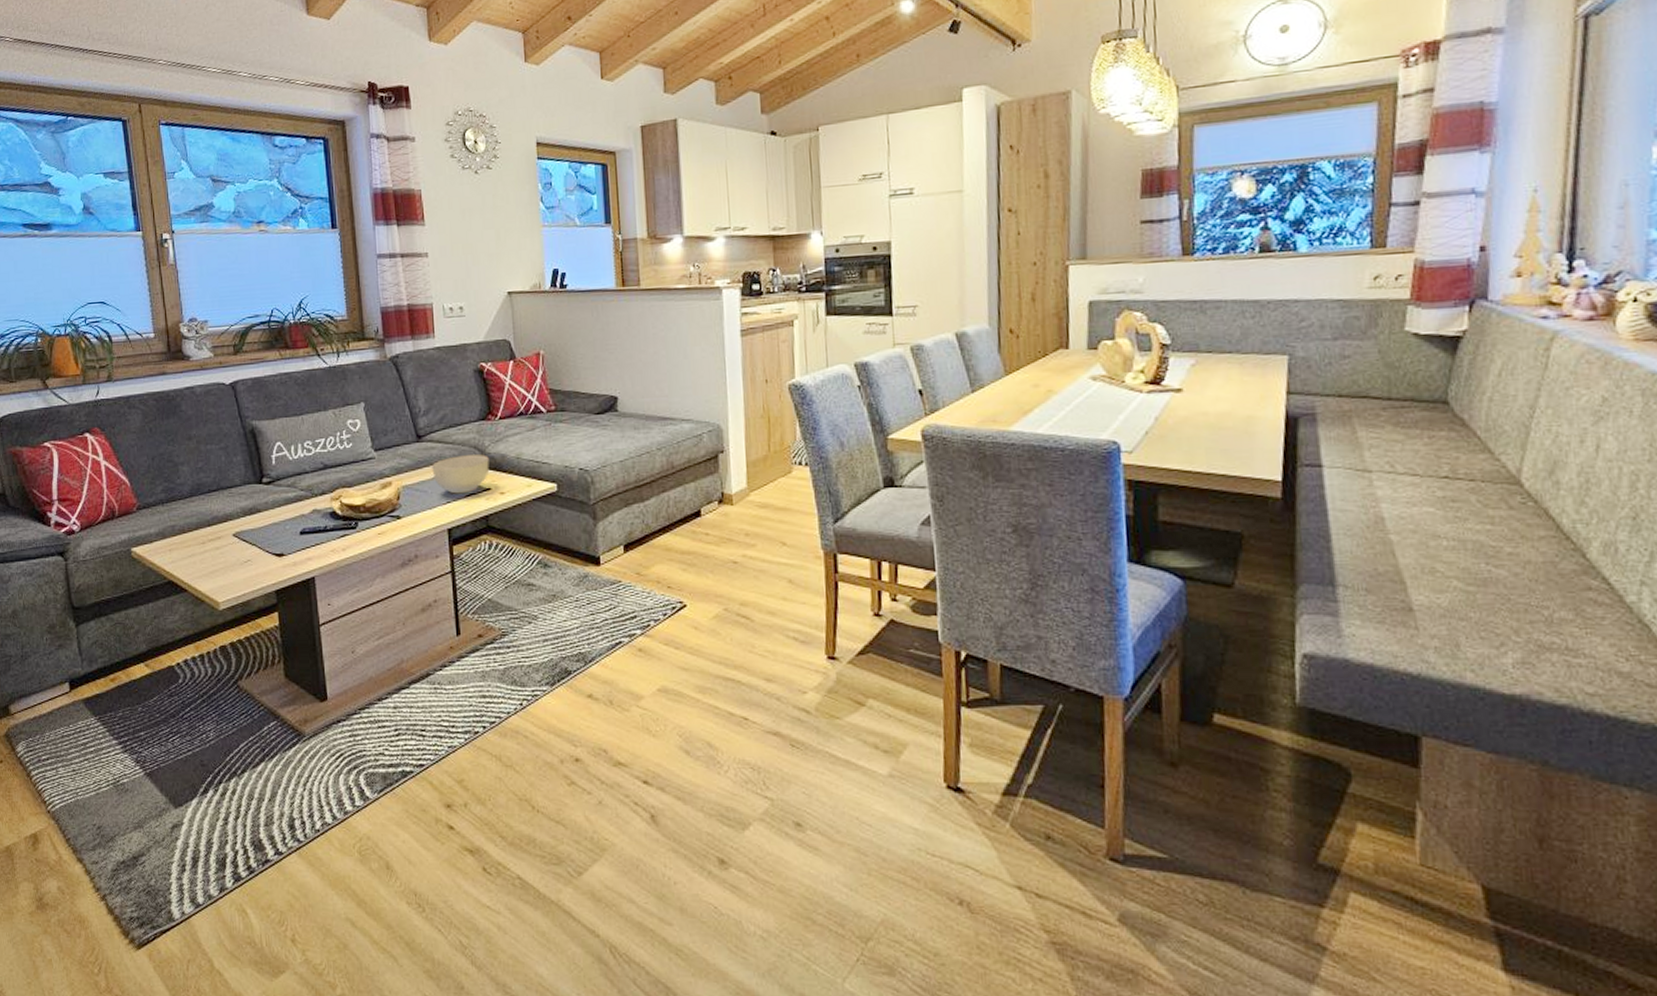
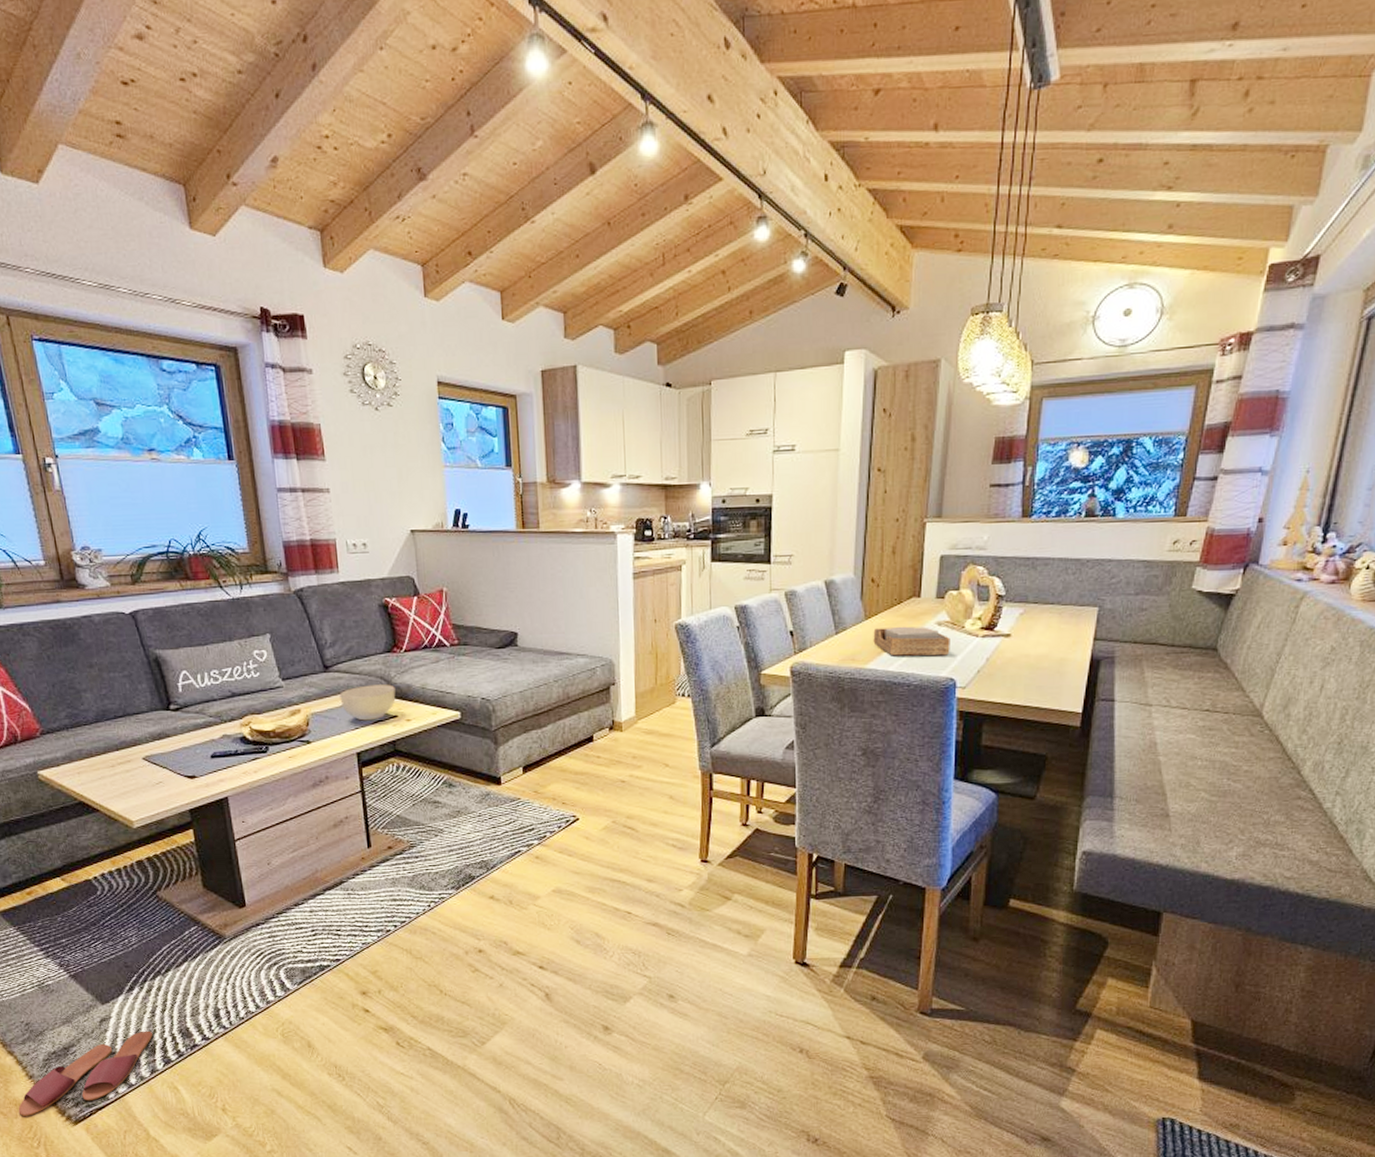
slippers: none [82,841,224,936] -> present [18,1030,153,1116]
napkin holder: none [1016,381,1110,417] -> present [873,626,950,657]

